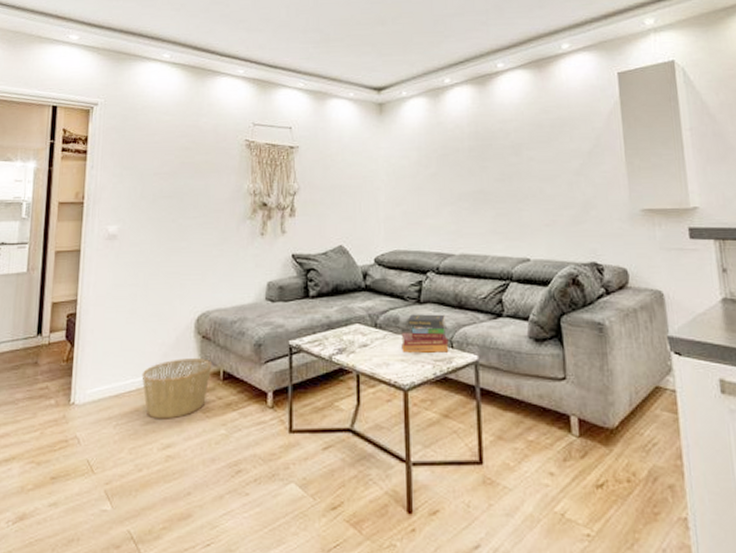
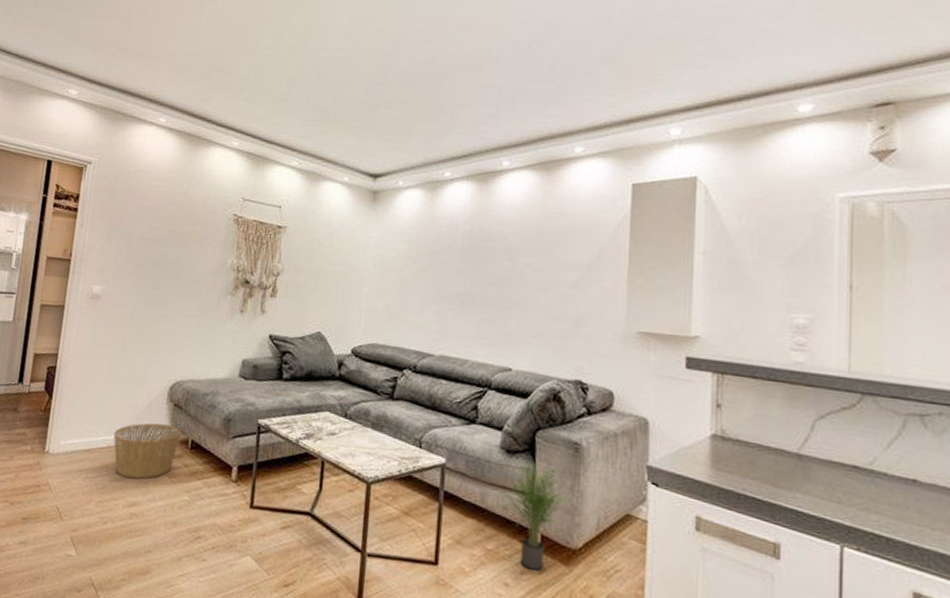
books: present [401,314,449,353] -> none [369,409,418,452]
potted plant: none [530,347,597,455] -> present [496,461,566,571]

